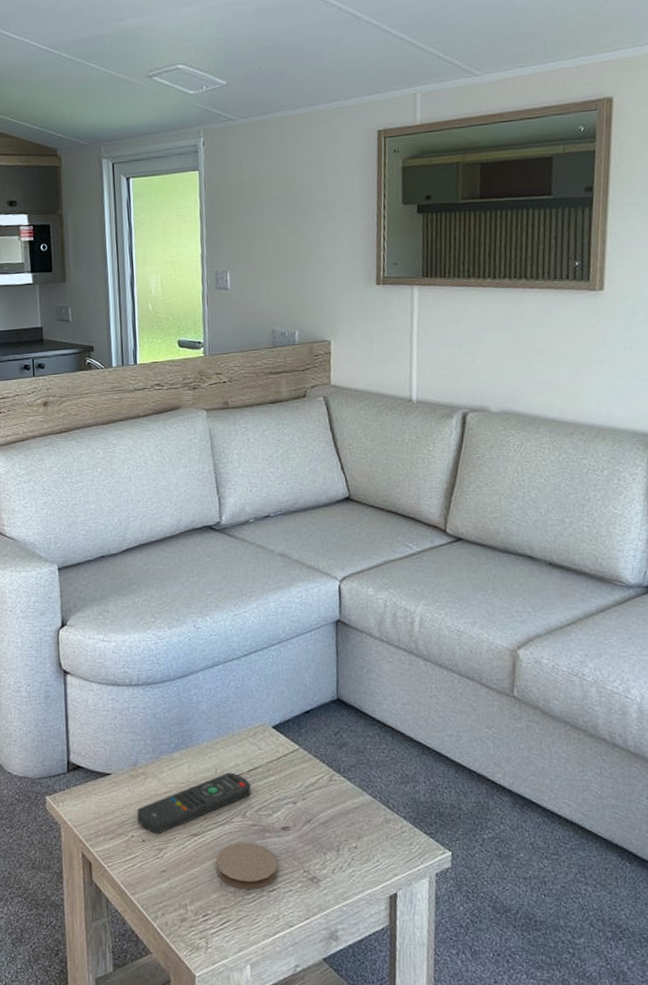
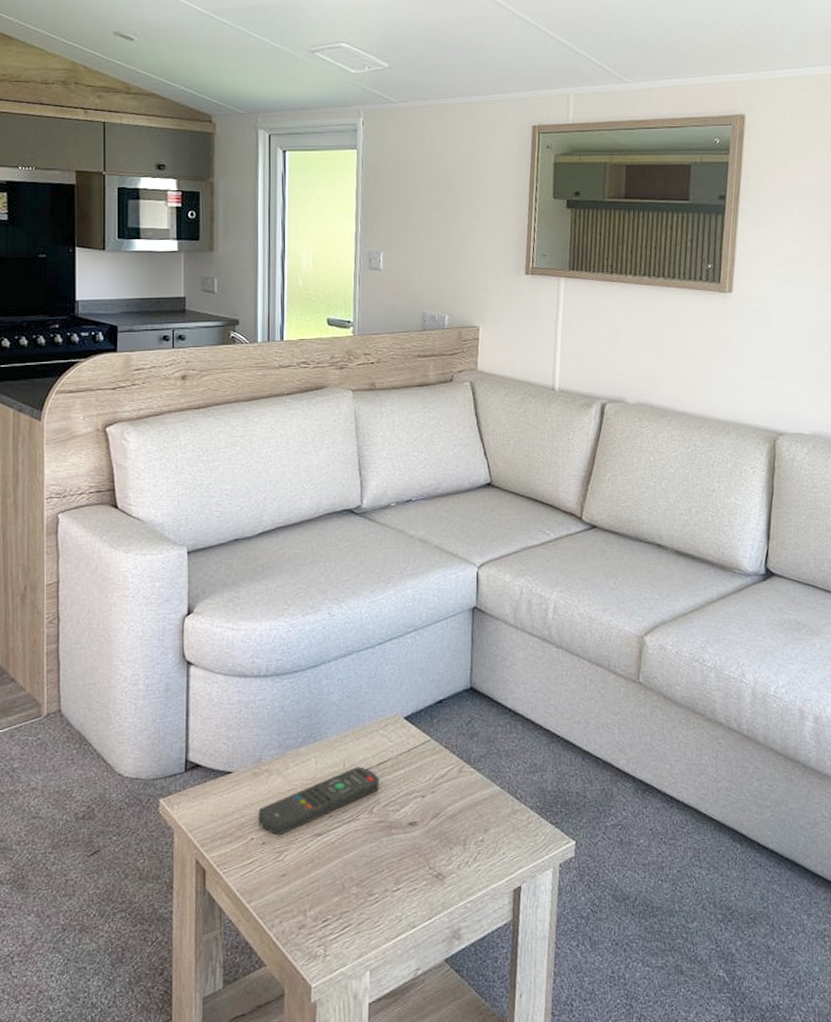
coaster: present [215,842,278,890] -> none [339,839,403,891]

